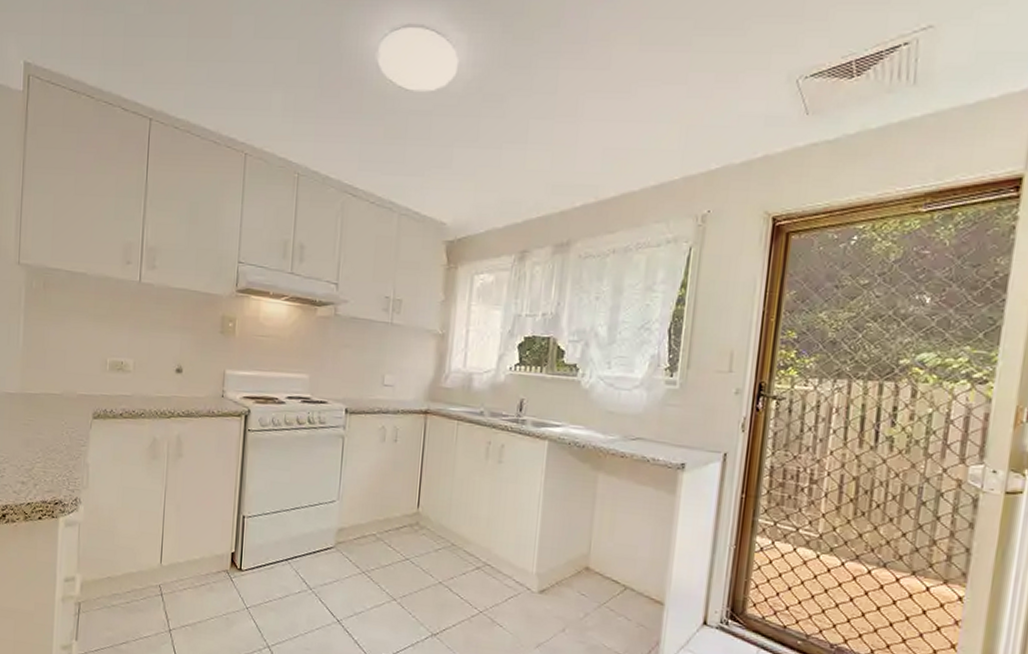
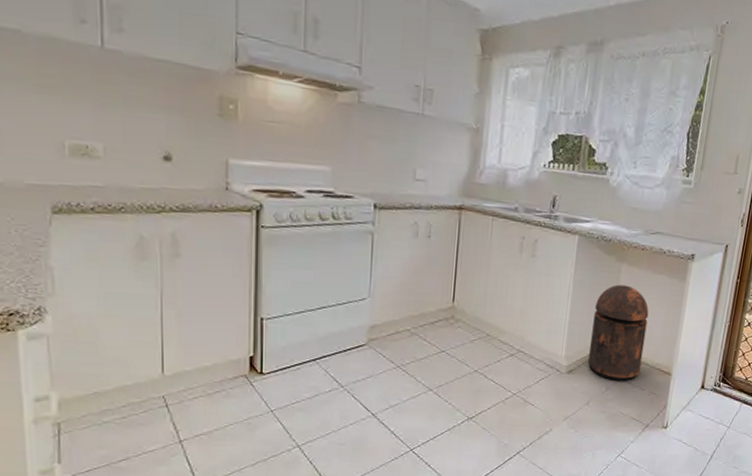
trash can: none [563,495,633,608] -> present [588,284,649,382]

